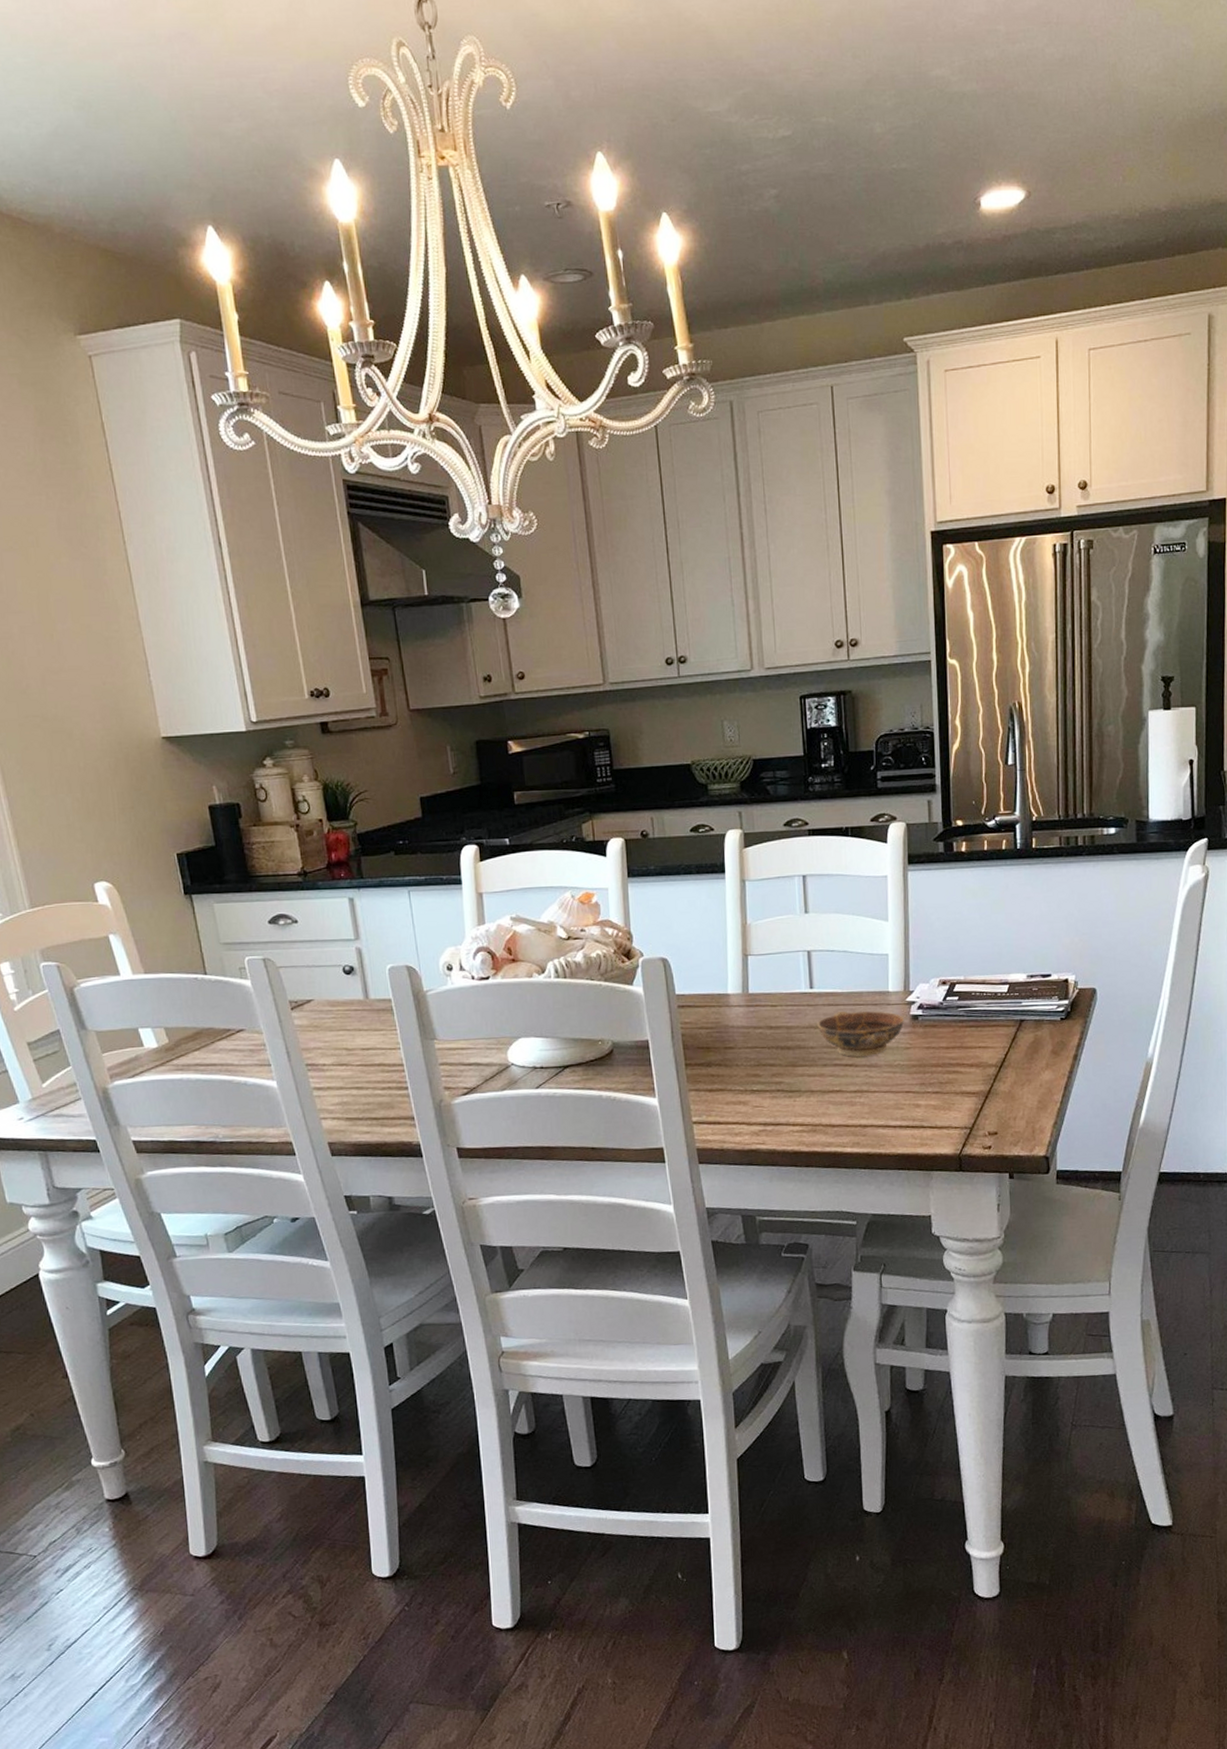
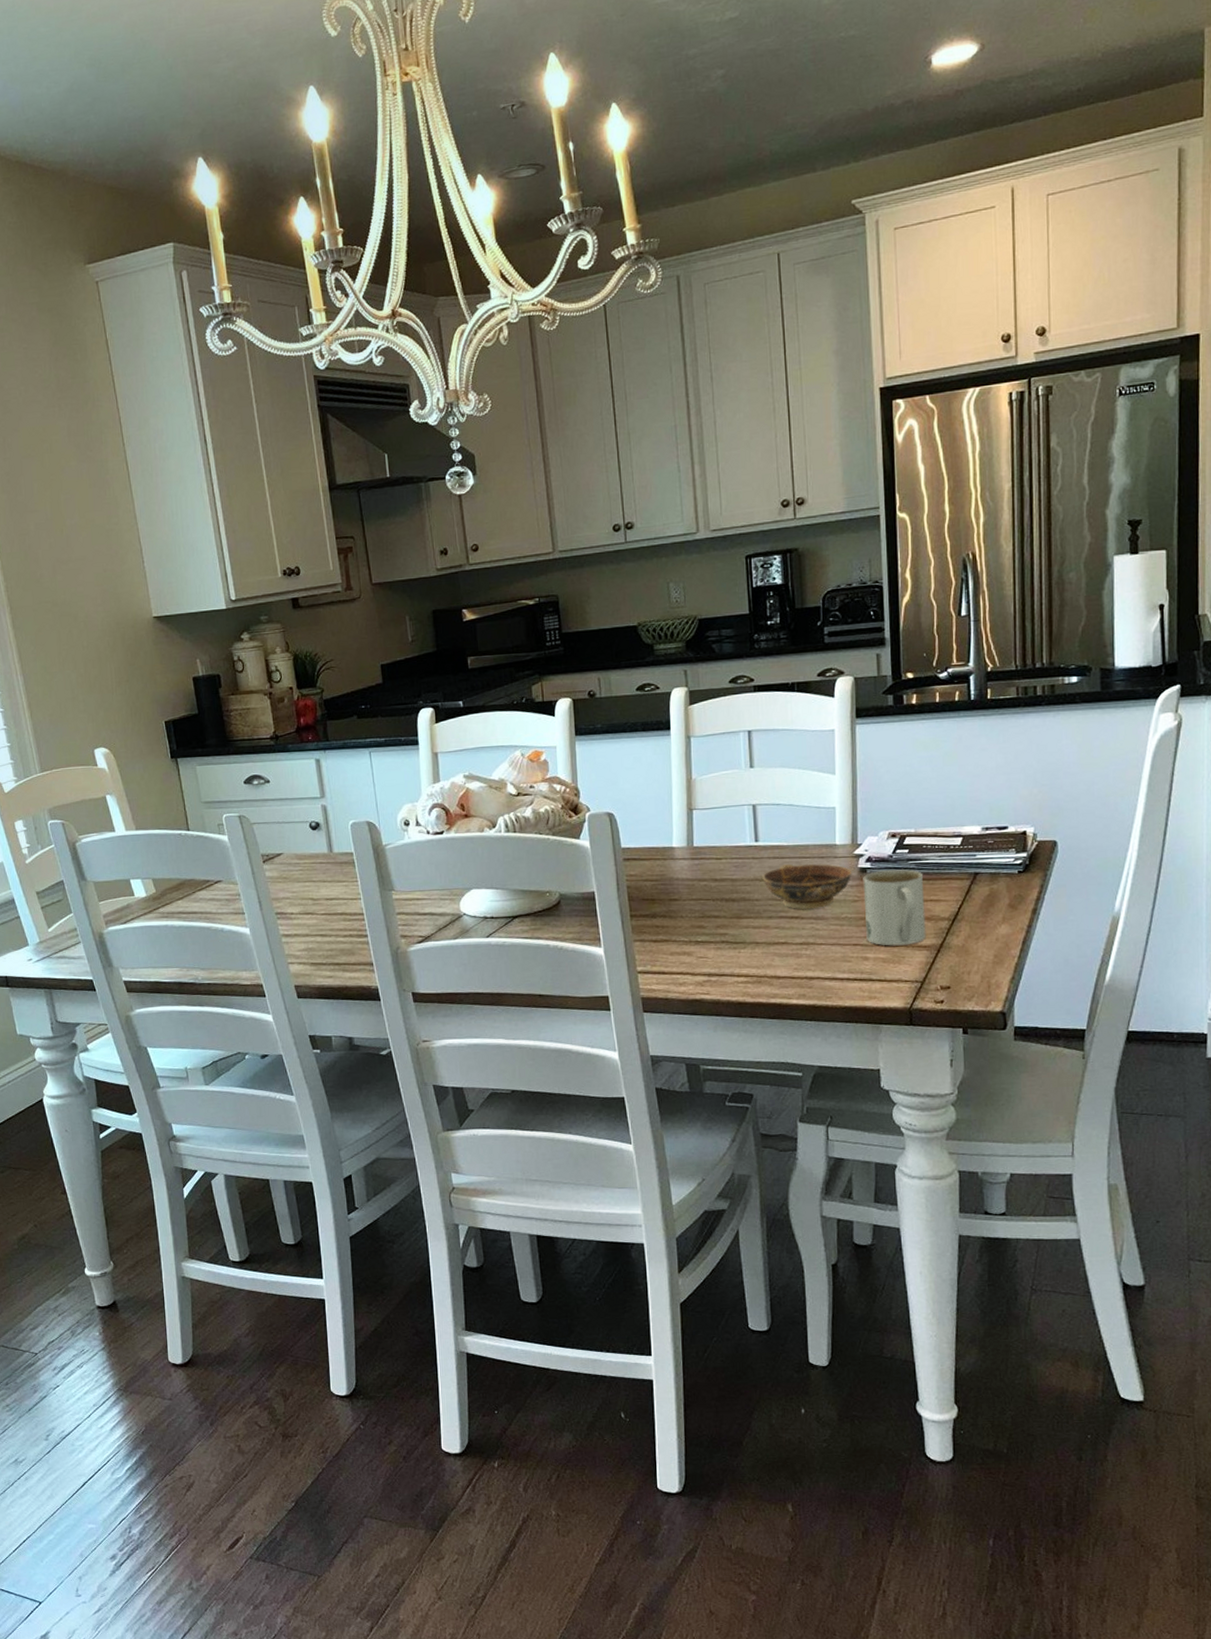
mug: none [915,1016,975,1093] -> present [863,869,926,946]

